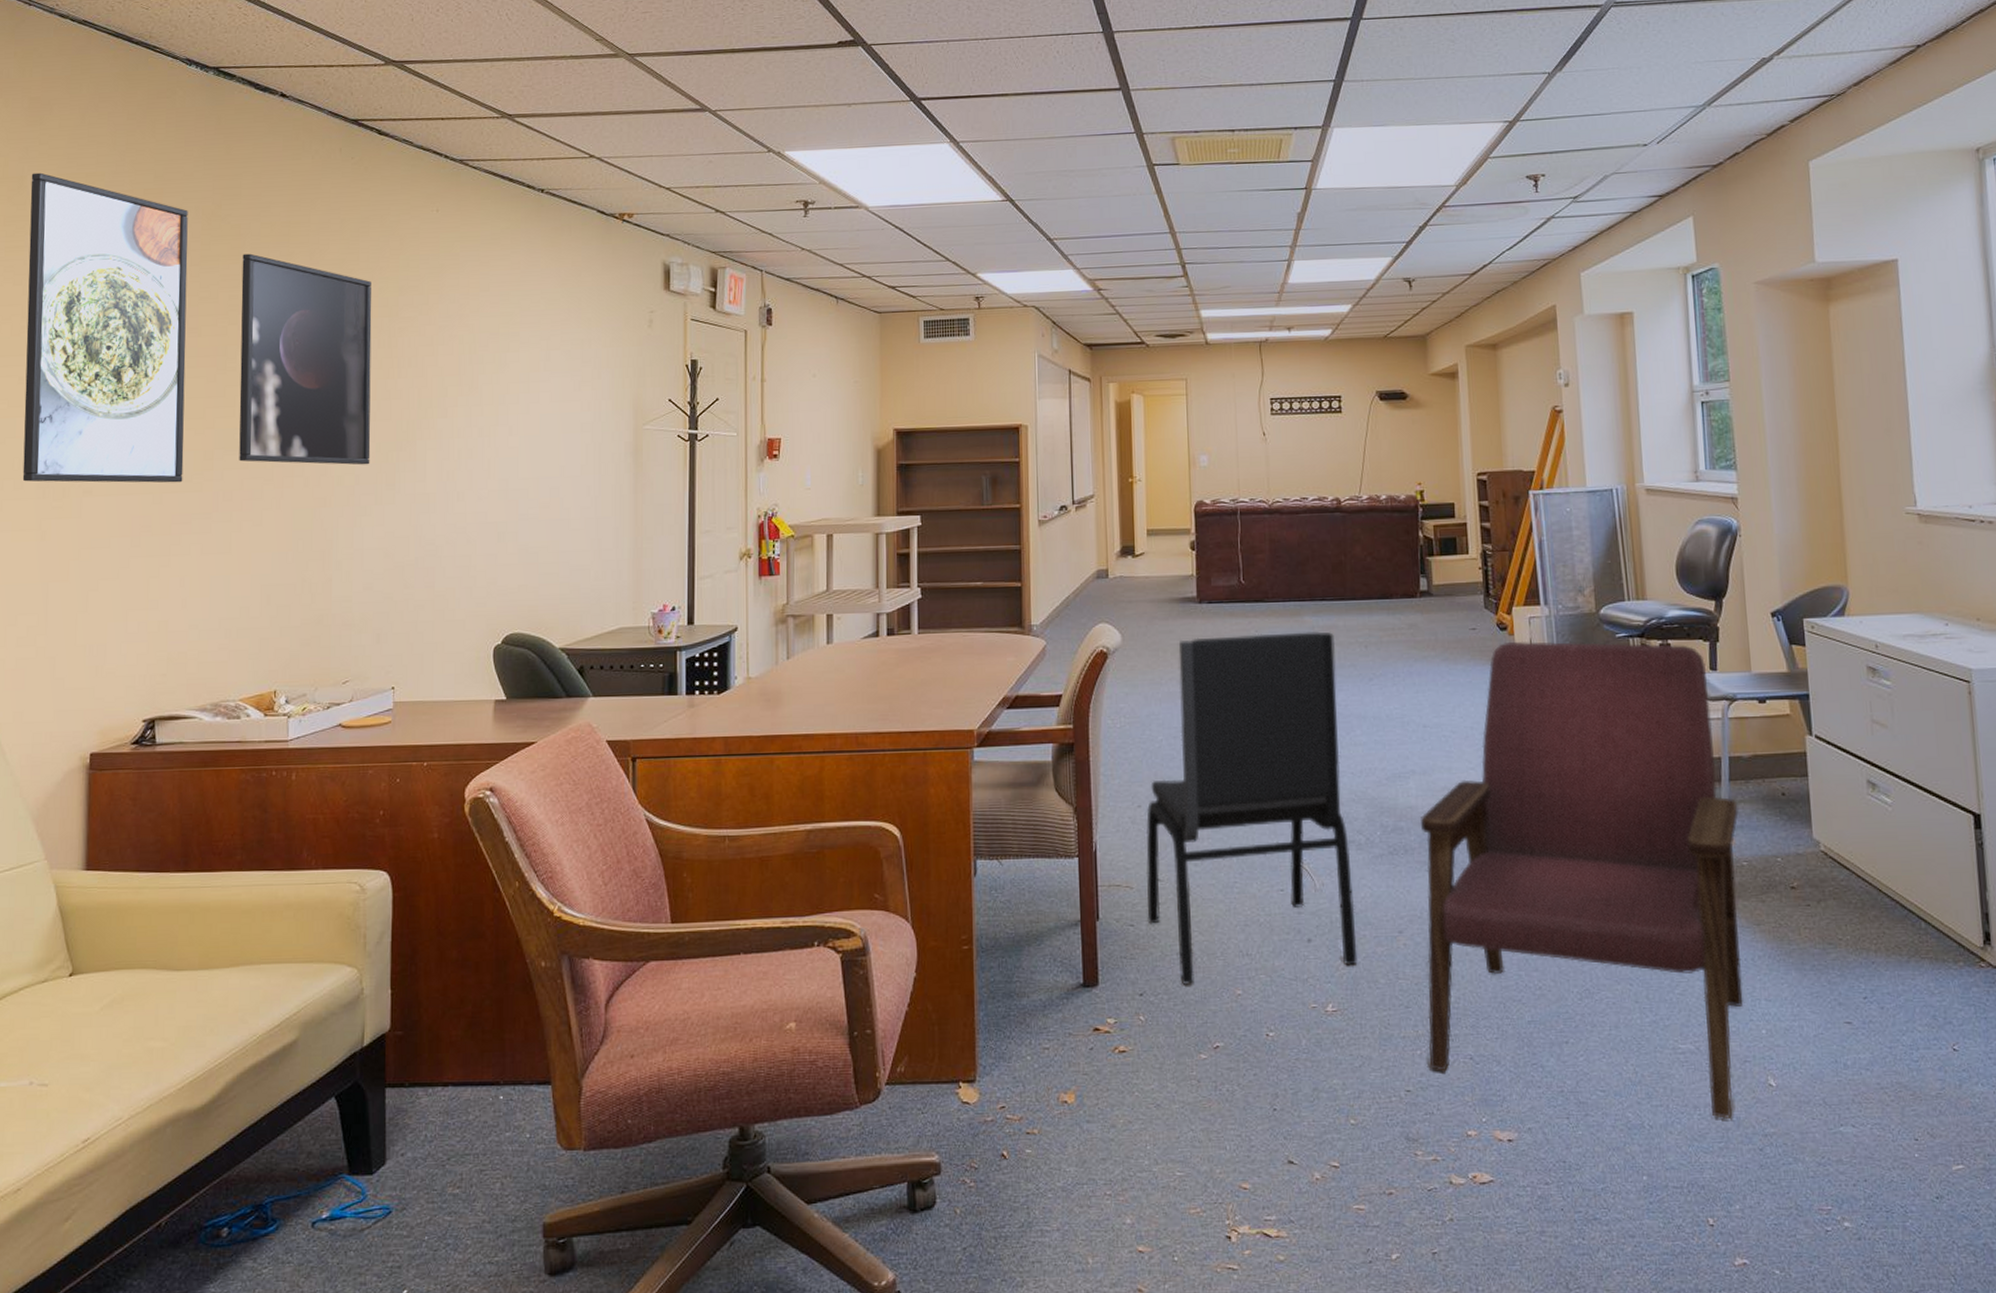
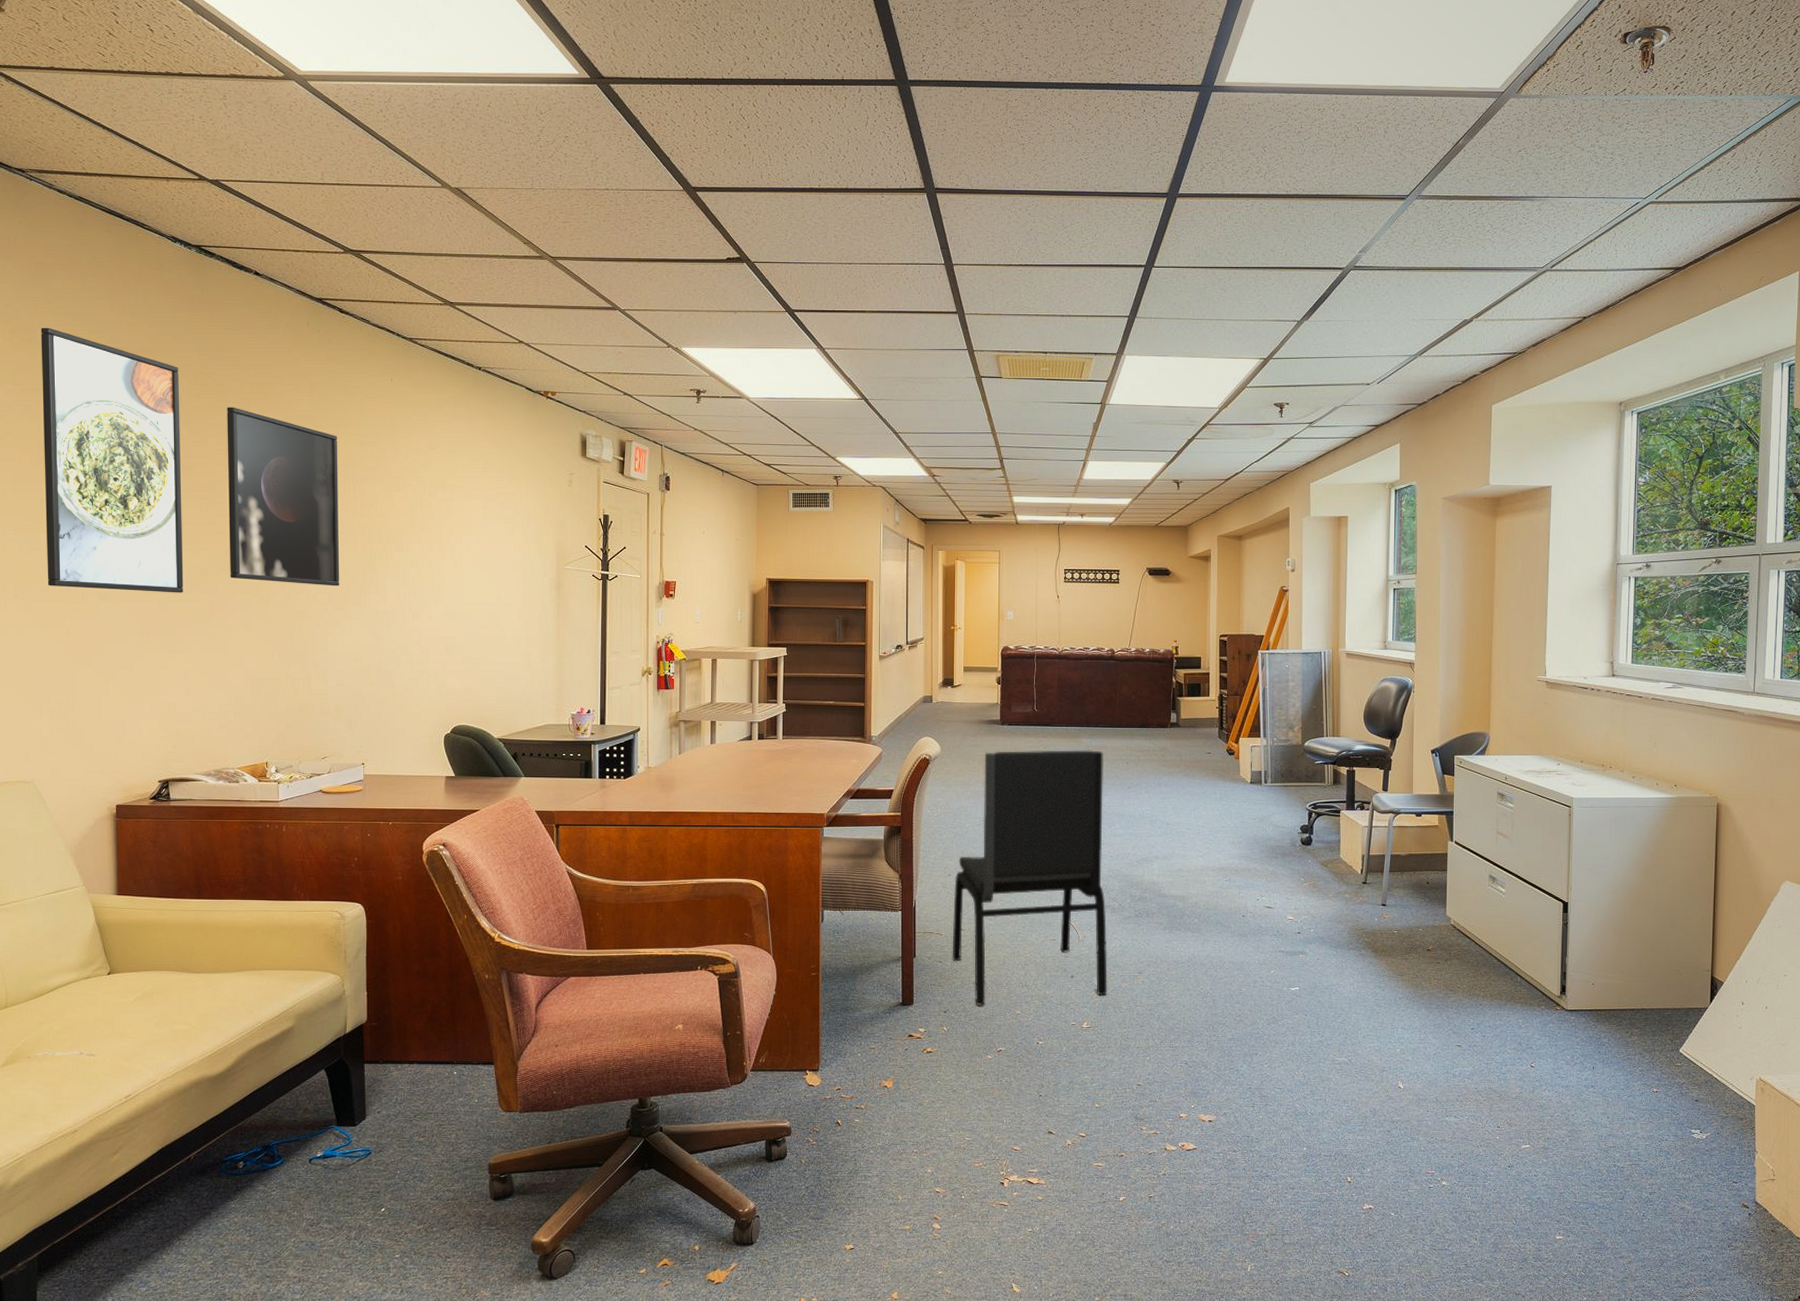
armchair: present [1421,641,1743,1119] -> none [1155,763,1394,1110]

